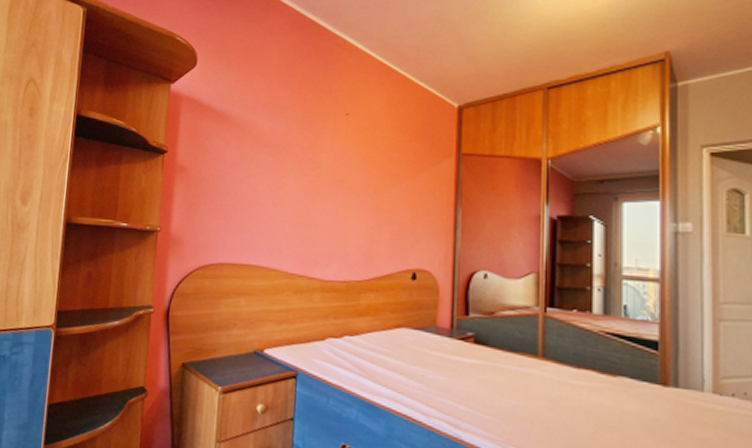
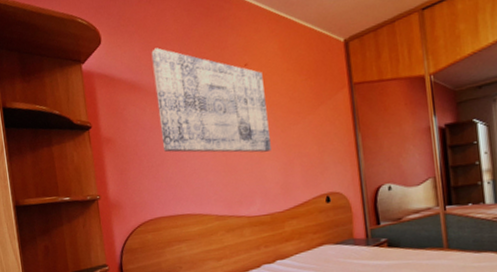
wall art: none [241,80,364,211] -> present [151,48,271,153]

